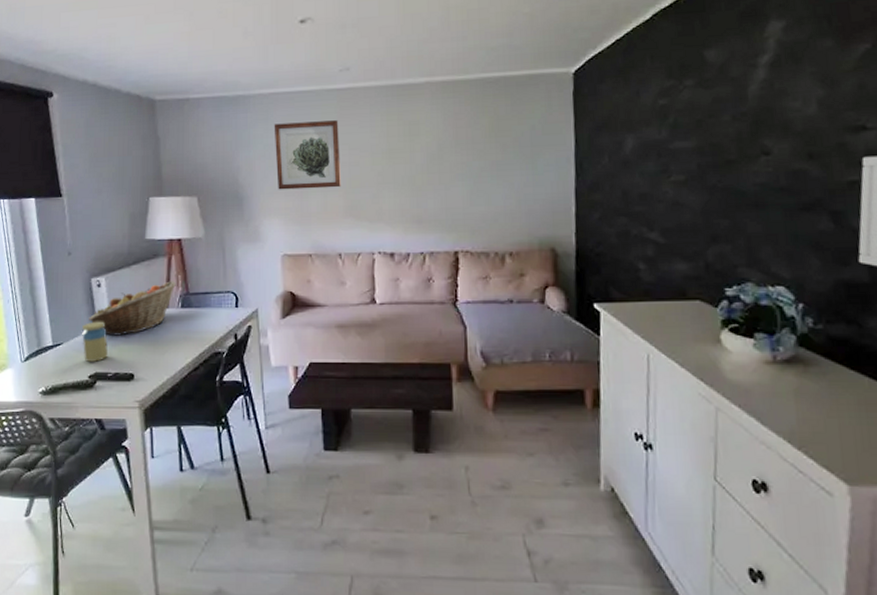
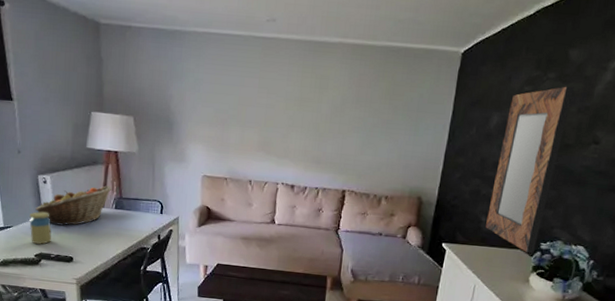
wall art: present [274,120,341,190] -> none [203,61,261,125]
home mirror: none [644,92,722,304] -> present [486,86,574,254]

